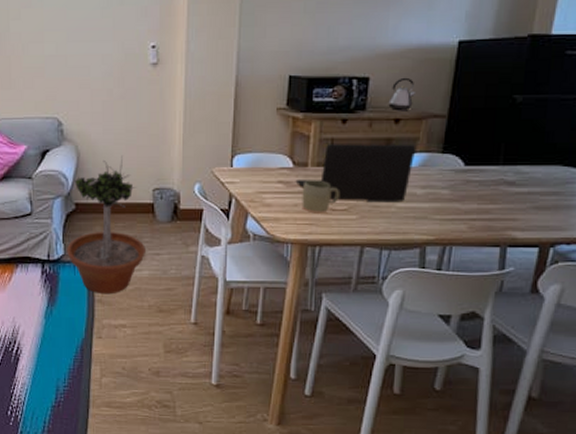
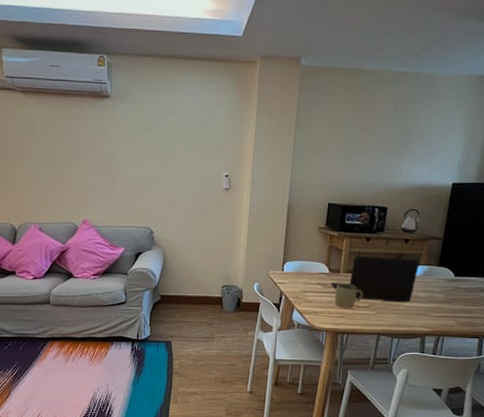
potted tree: present [67,155,145,295] -> none [152,259,214,368]

